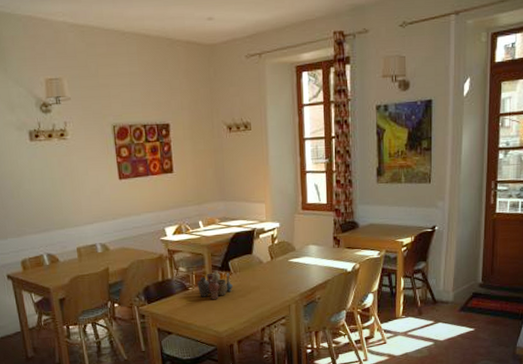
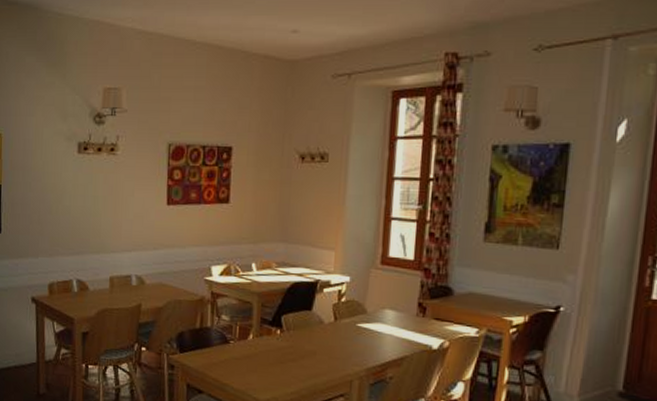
vase: present [196,270,233,299] -> none [239,324,283,359]

